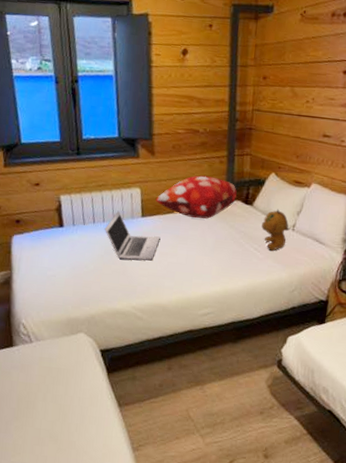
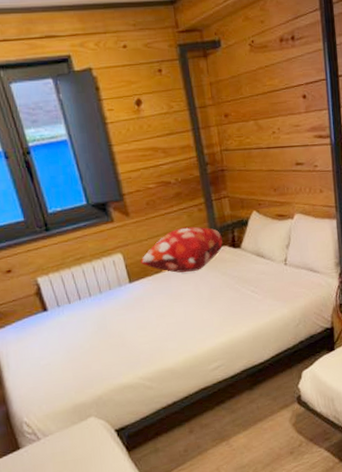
laptop: present [104,210,161,261] -> none [92,281,154,332]
stuffed bear: present [261,209,291,251] -> none [254,246,284,290]

